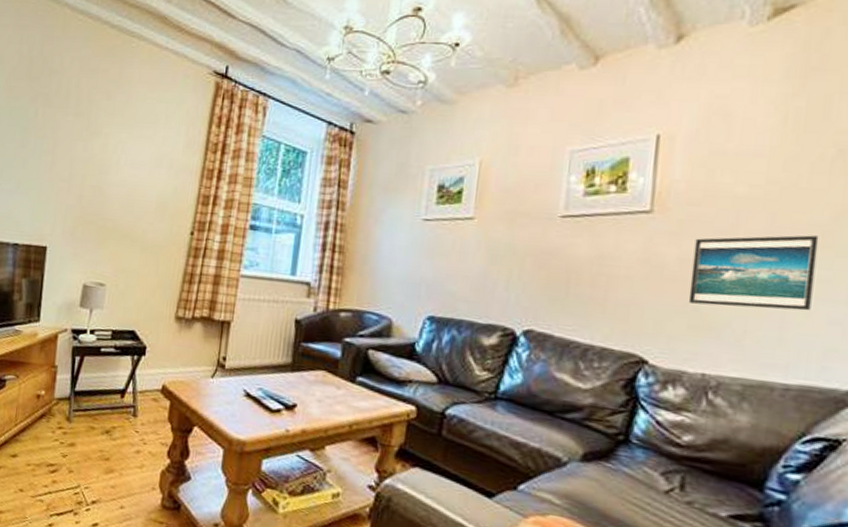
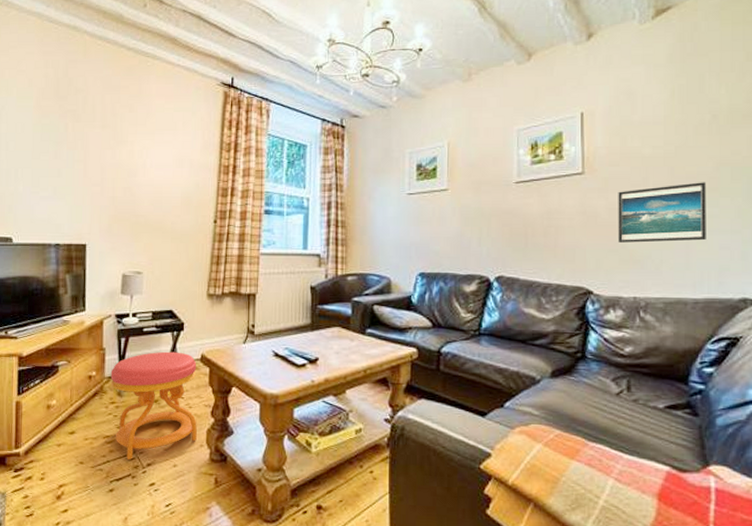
stool: none [59,376,157,494] -> present [110,351,197,460]

